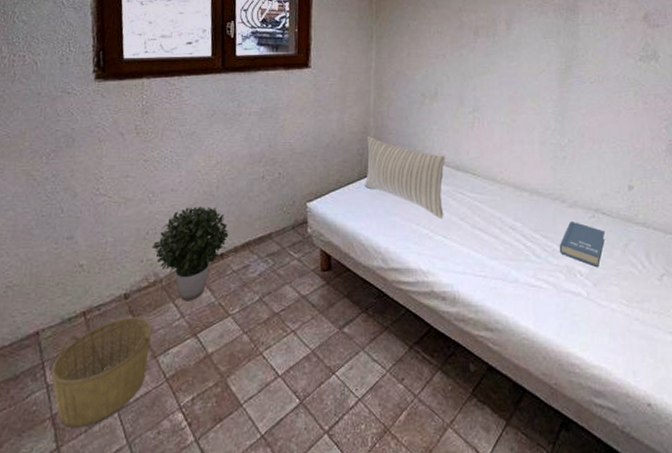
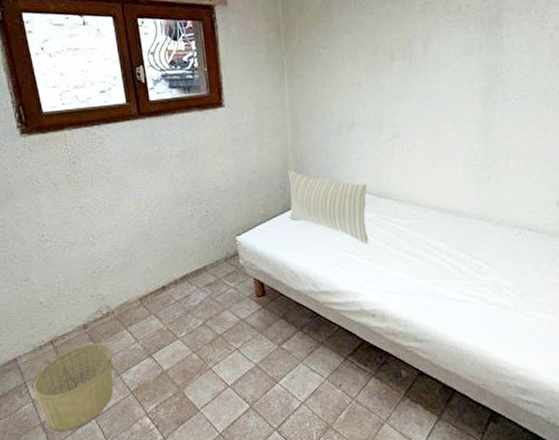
potted plant: present [152,207,229,301] -> none [100,245,168,328]
book: present [559,220,606,267] -> none [485,238,532,280]

